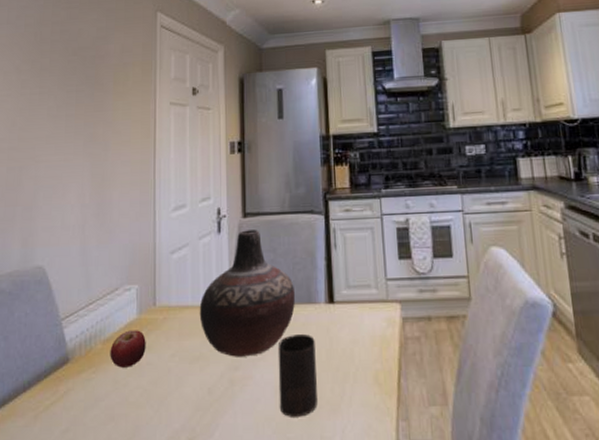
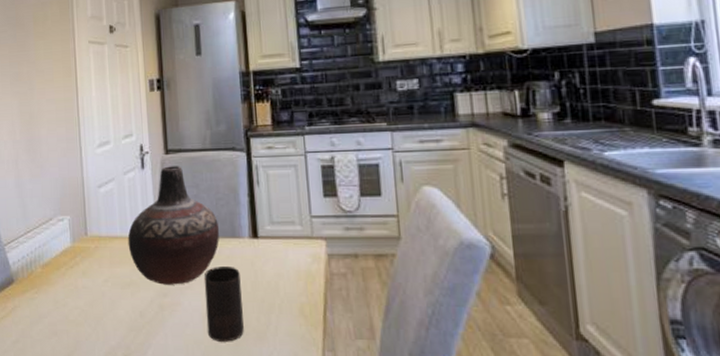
fruit: present [110,330,146,368] -> none [49,257,81,290]

